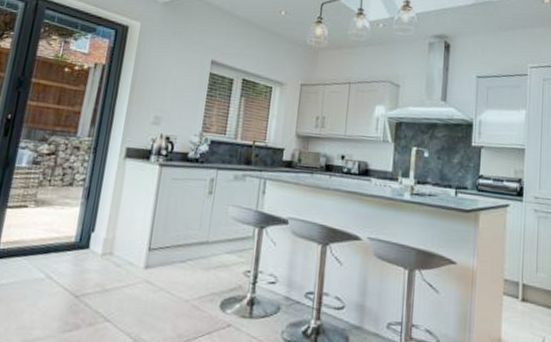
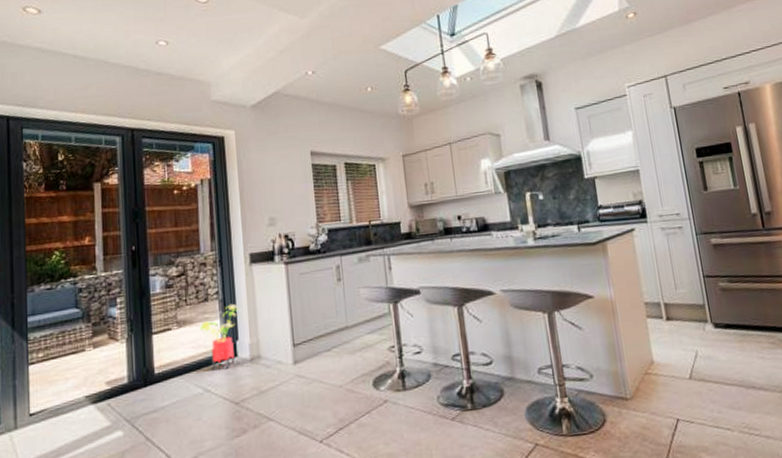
house plant: none [58,194,104,259] -> present [200,303,241,371]

